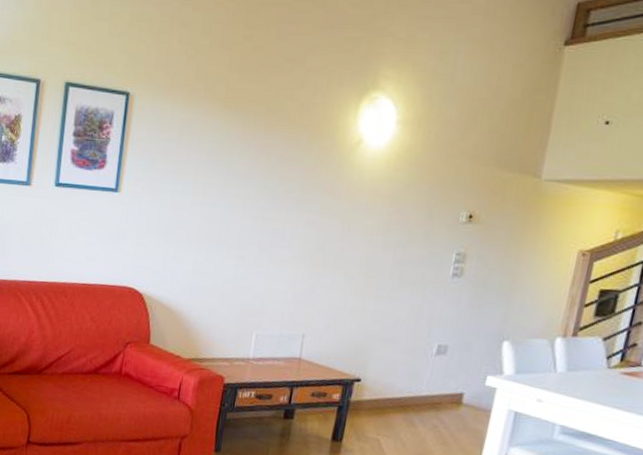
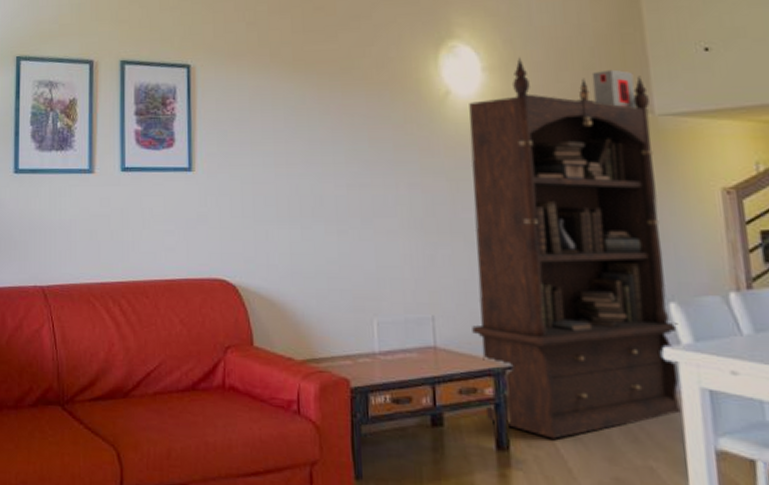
bookcase: none [329,114,542,437] -> present [469,57,681,439]
decorative box: none [490,133,533,172] -> present [591,69,636,108]

